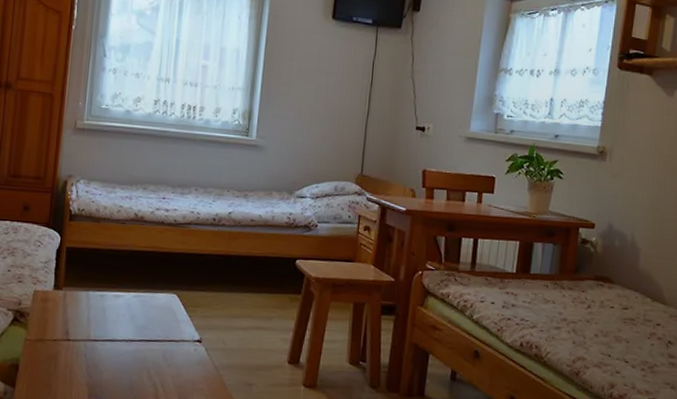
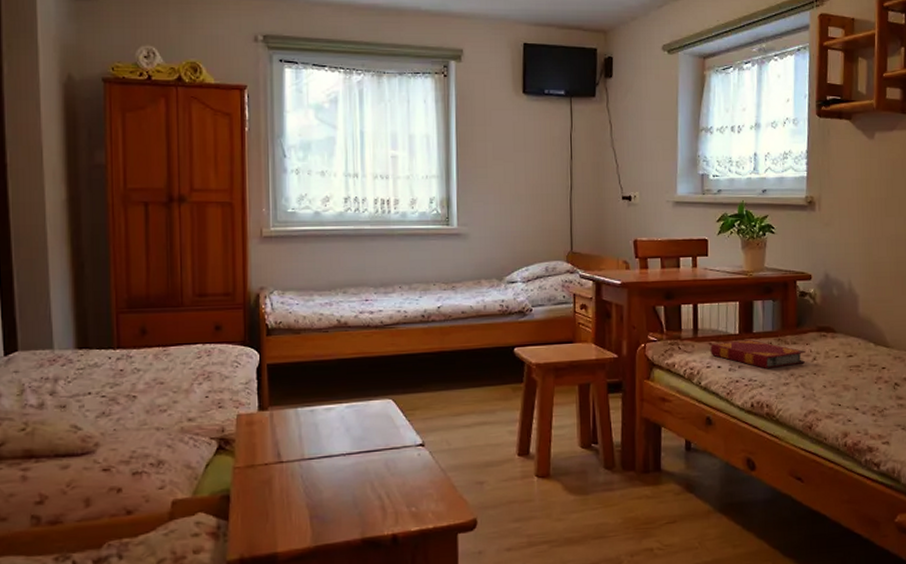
hardback book: none [486,279,581,311] -> present [711,340,806,368]

